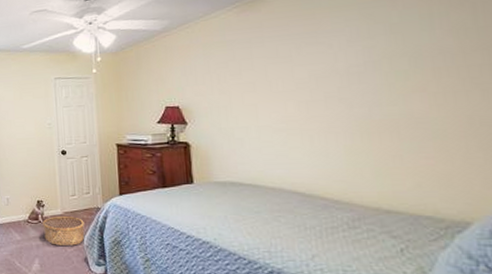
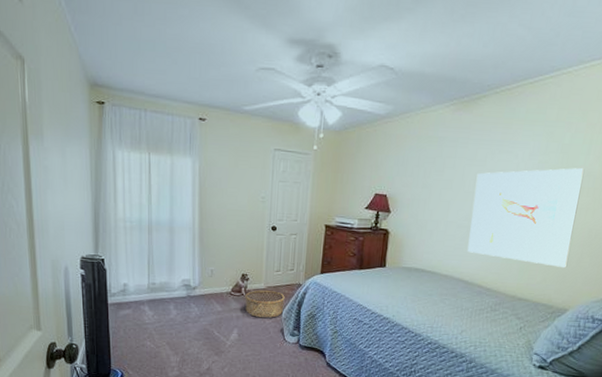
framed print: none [284,46,449,167] -> present [467,168,584,267]

